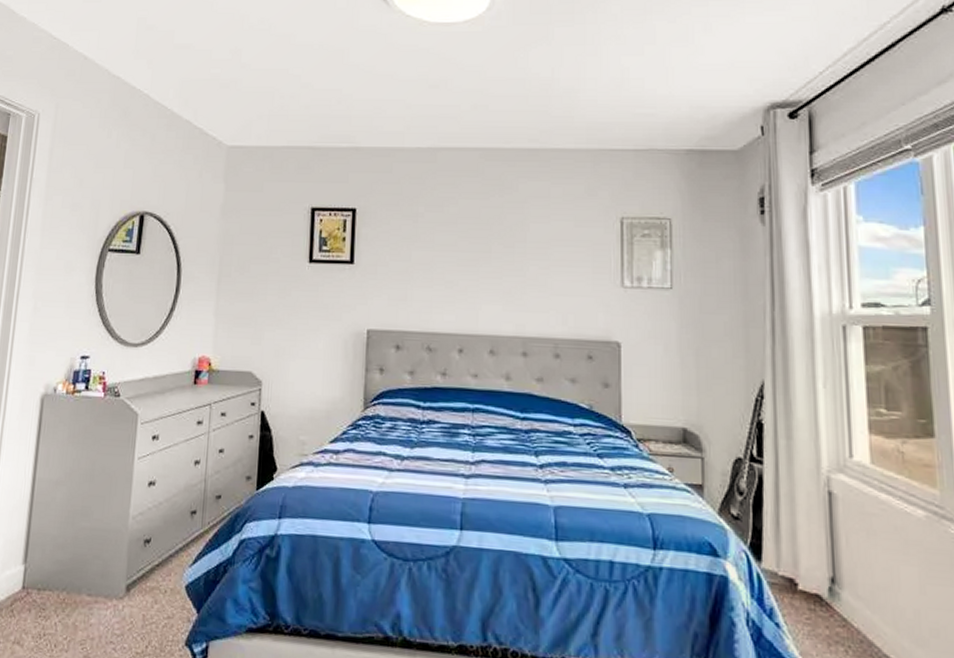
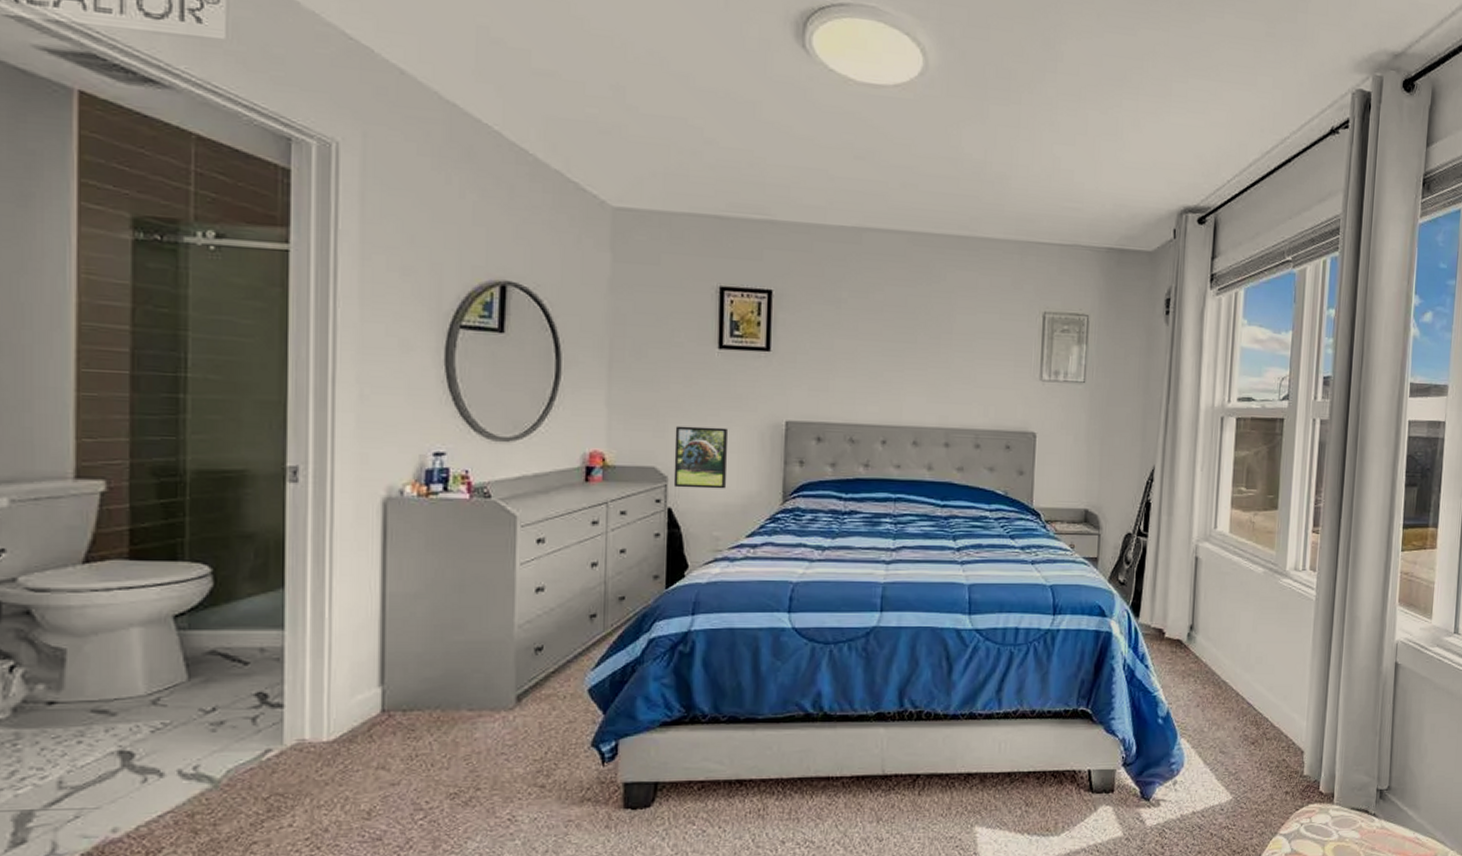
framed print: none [266,334,316,395] -> present [673,426,729,489]

